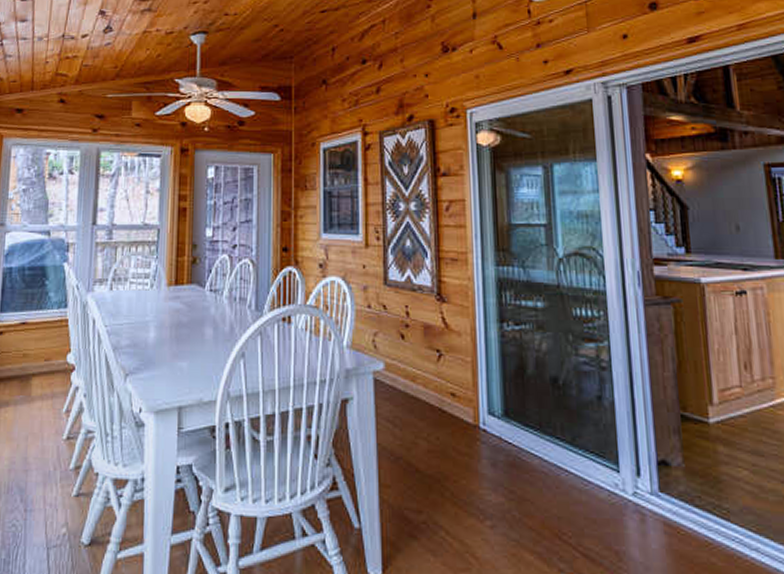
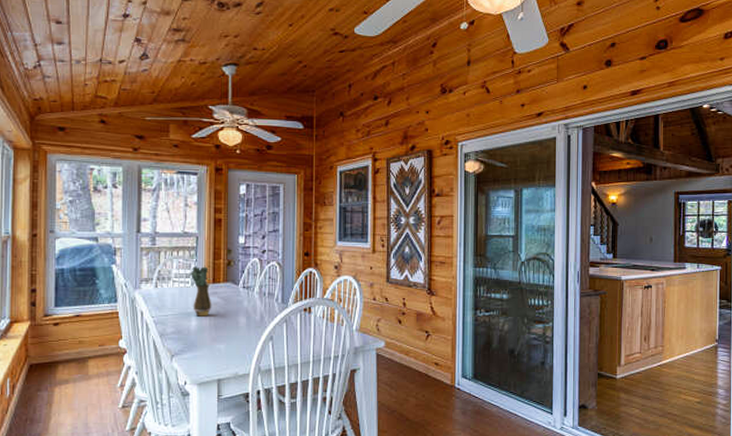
vase: none [149,262,174,326] -> present [189,264,212,317]

